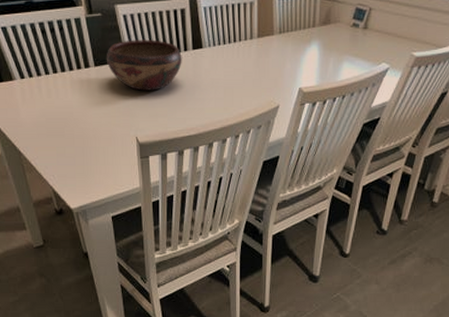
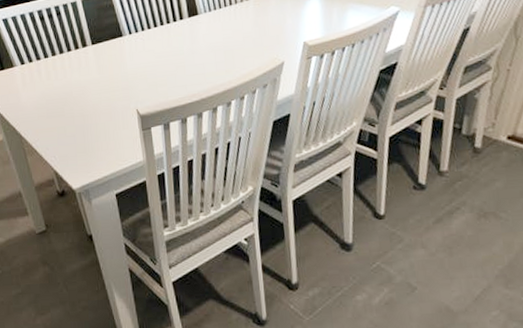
decorative bowl: present [106,40,182,91] -> none [102,12,179,63]

